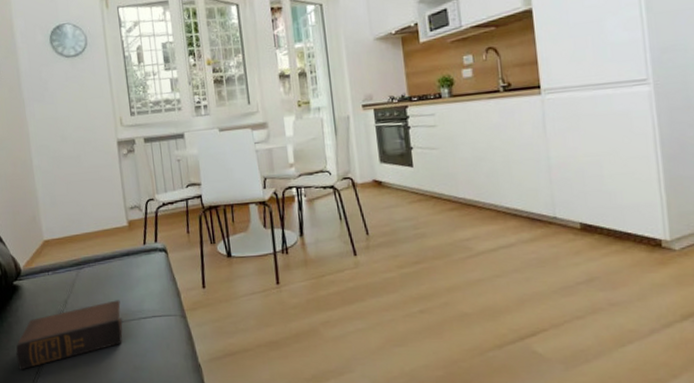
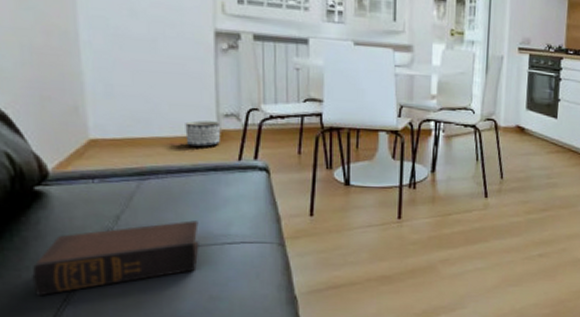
planter: none [104,214,129,237] -> present [185,120,221,147]

